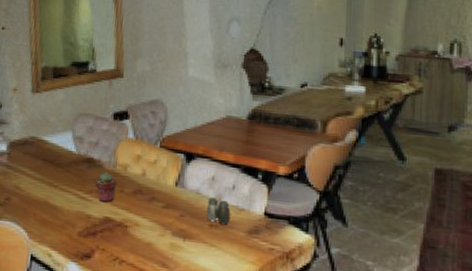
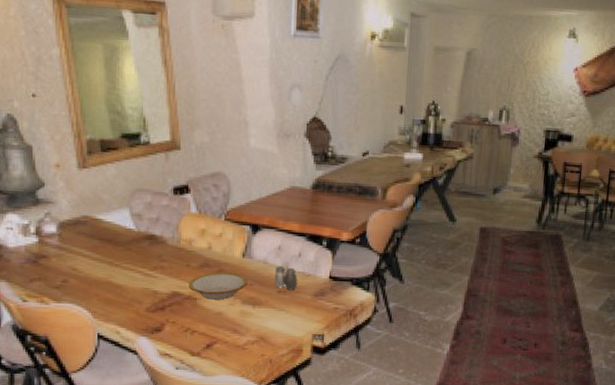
potted succulent: present [95,172,117,202] -> none [160,248,182,277]
bowl: none [120,200,179,230] -> present [188,273,248,300]

